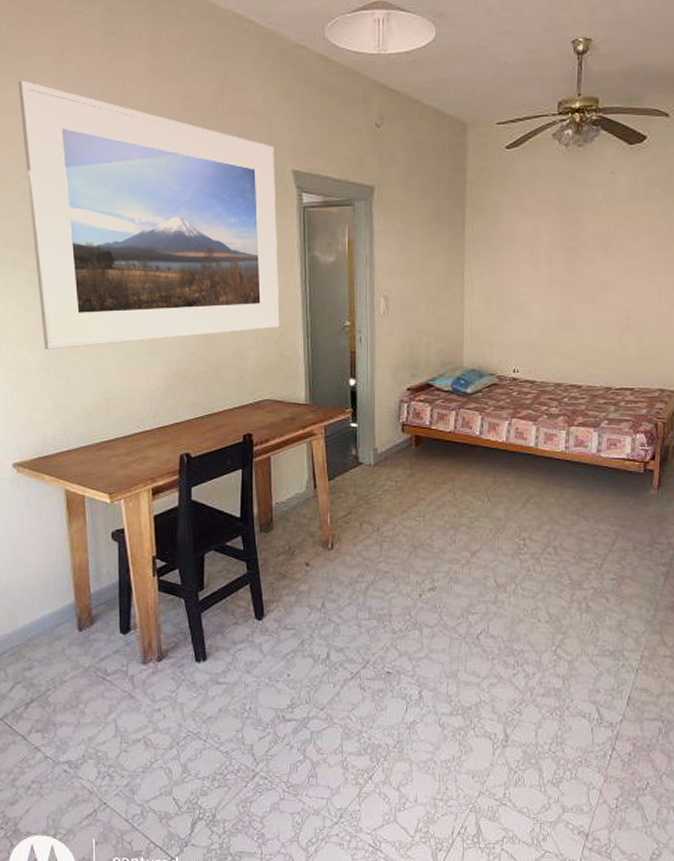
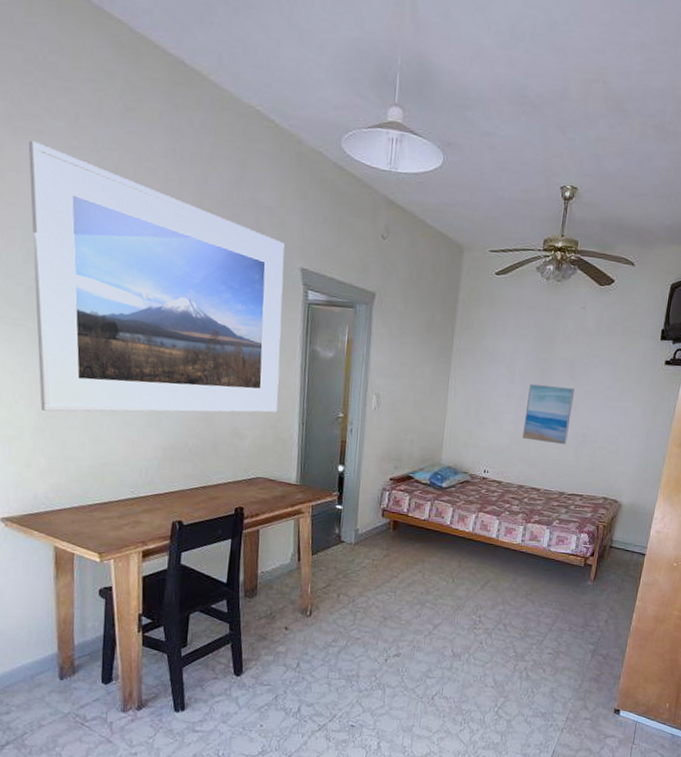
wall art: none [555,265,611,332] -> present [522,384,575,445]

